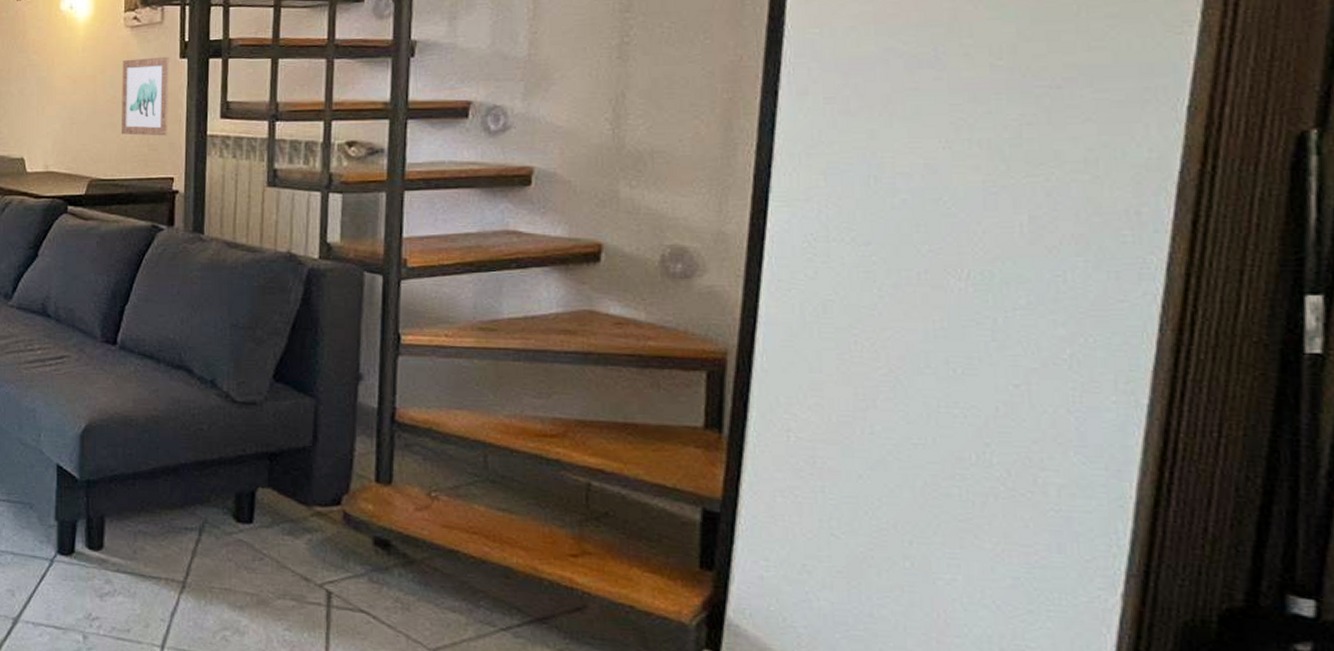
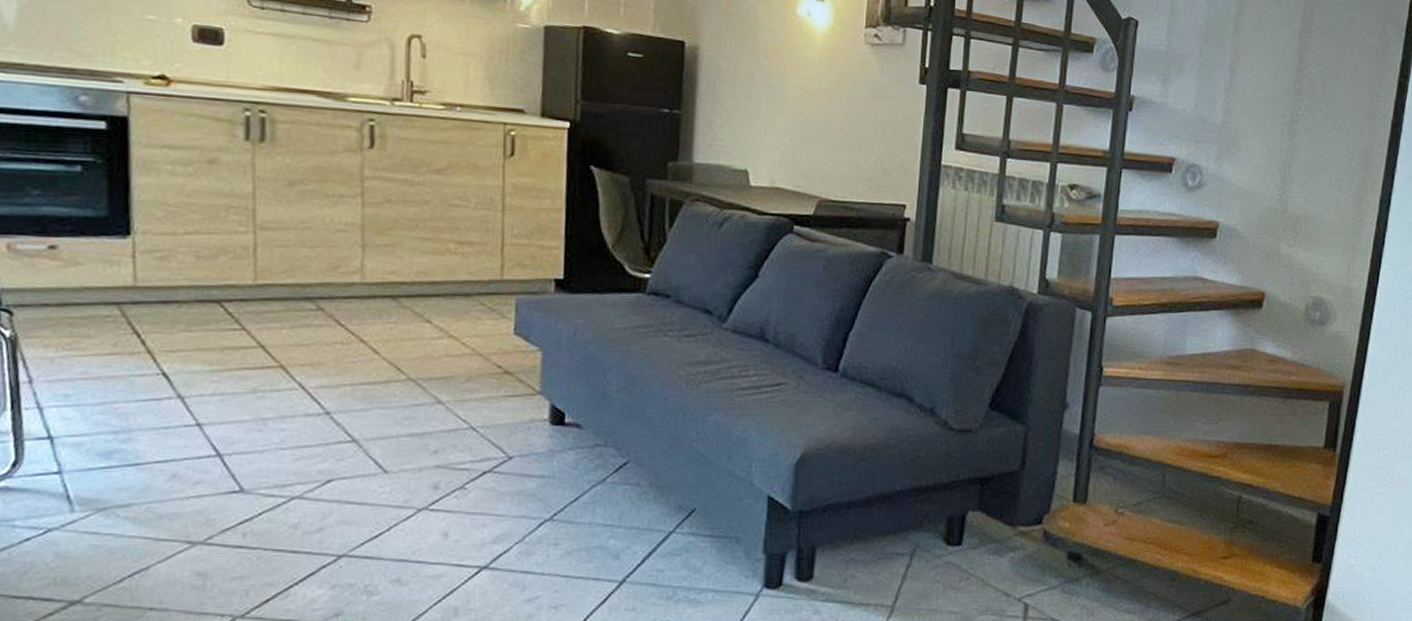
wall art: present [121,56,169,136] -> none [854,78,909,162]

